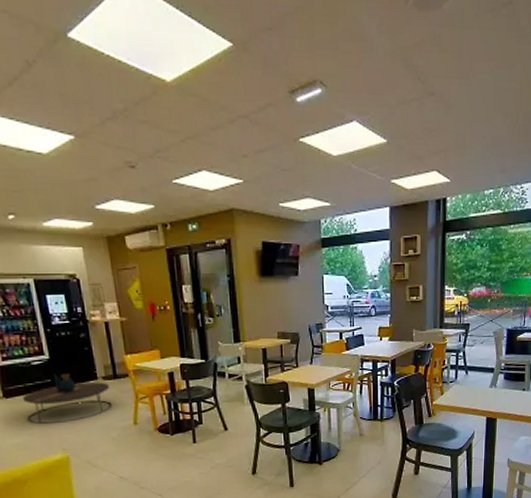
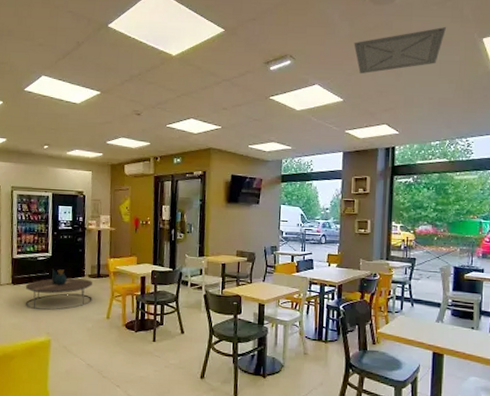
ceiling vent: none [396,42,501,107] -> present [354,26,446,74]

